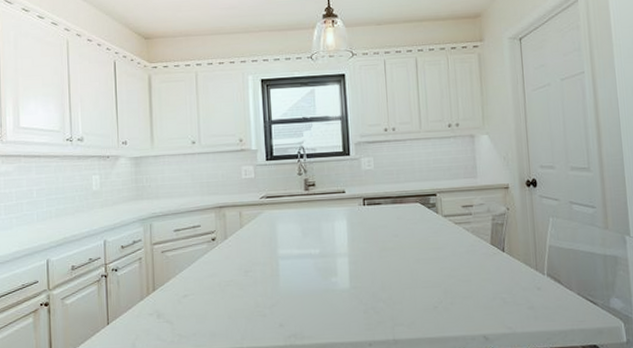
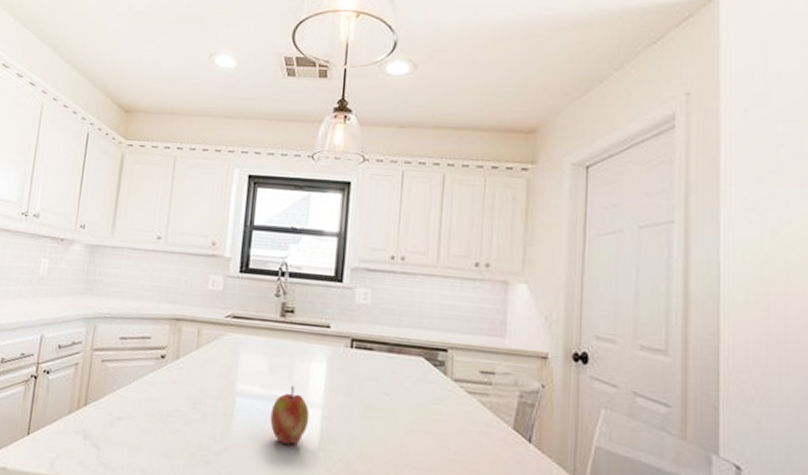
apple: none [308,243,340,289] -> present [270,385,310,445]

